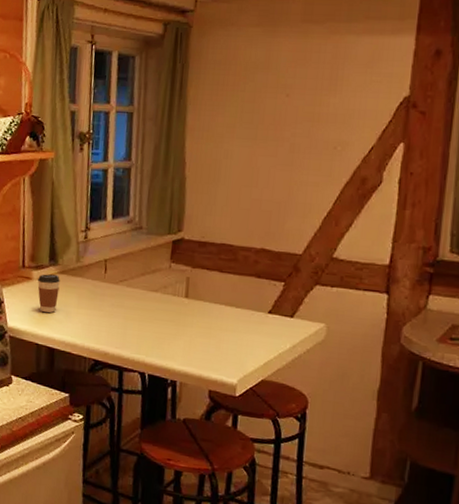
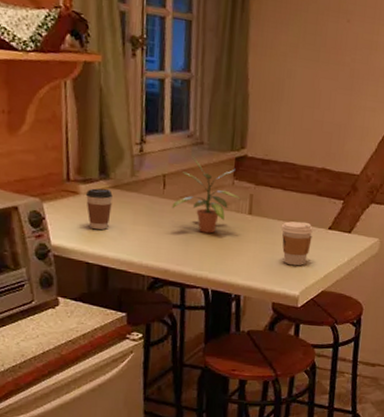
potted plant: none [112,240,176,317] -> present [171,156,240,234]
coffee cup: none [218,304,252,352] -> present [282,221,313,266]

